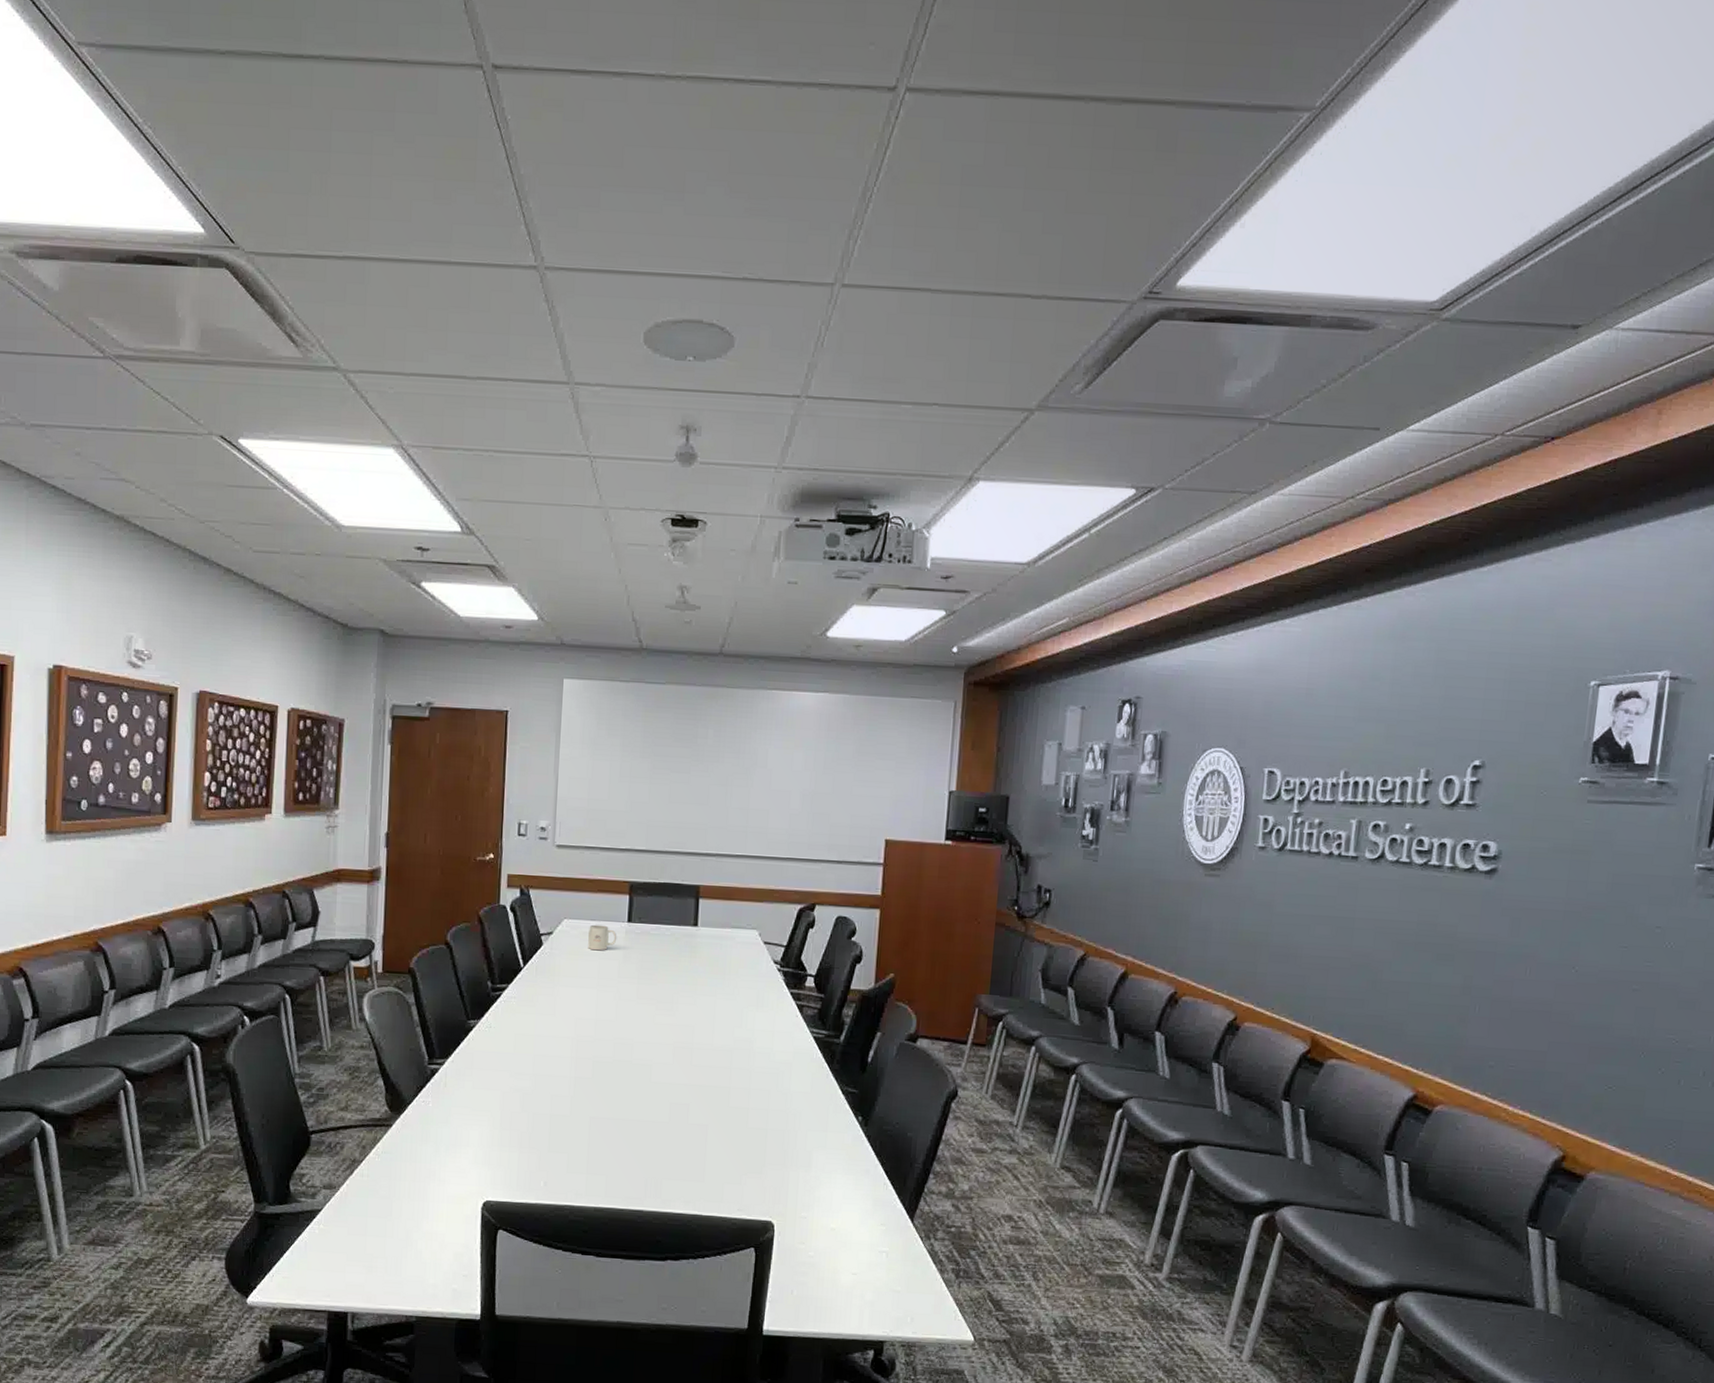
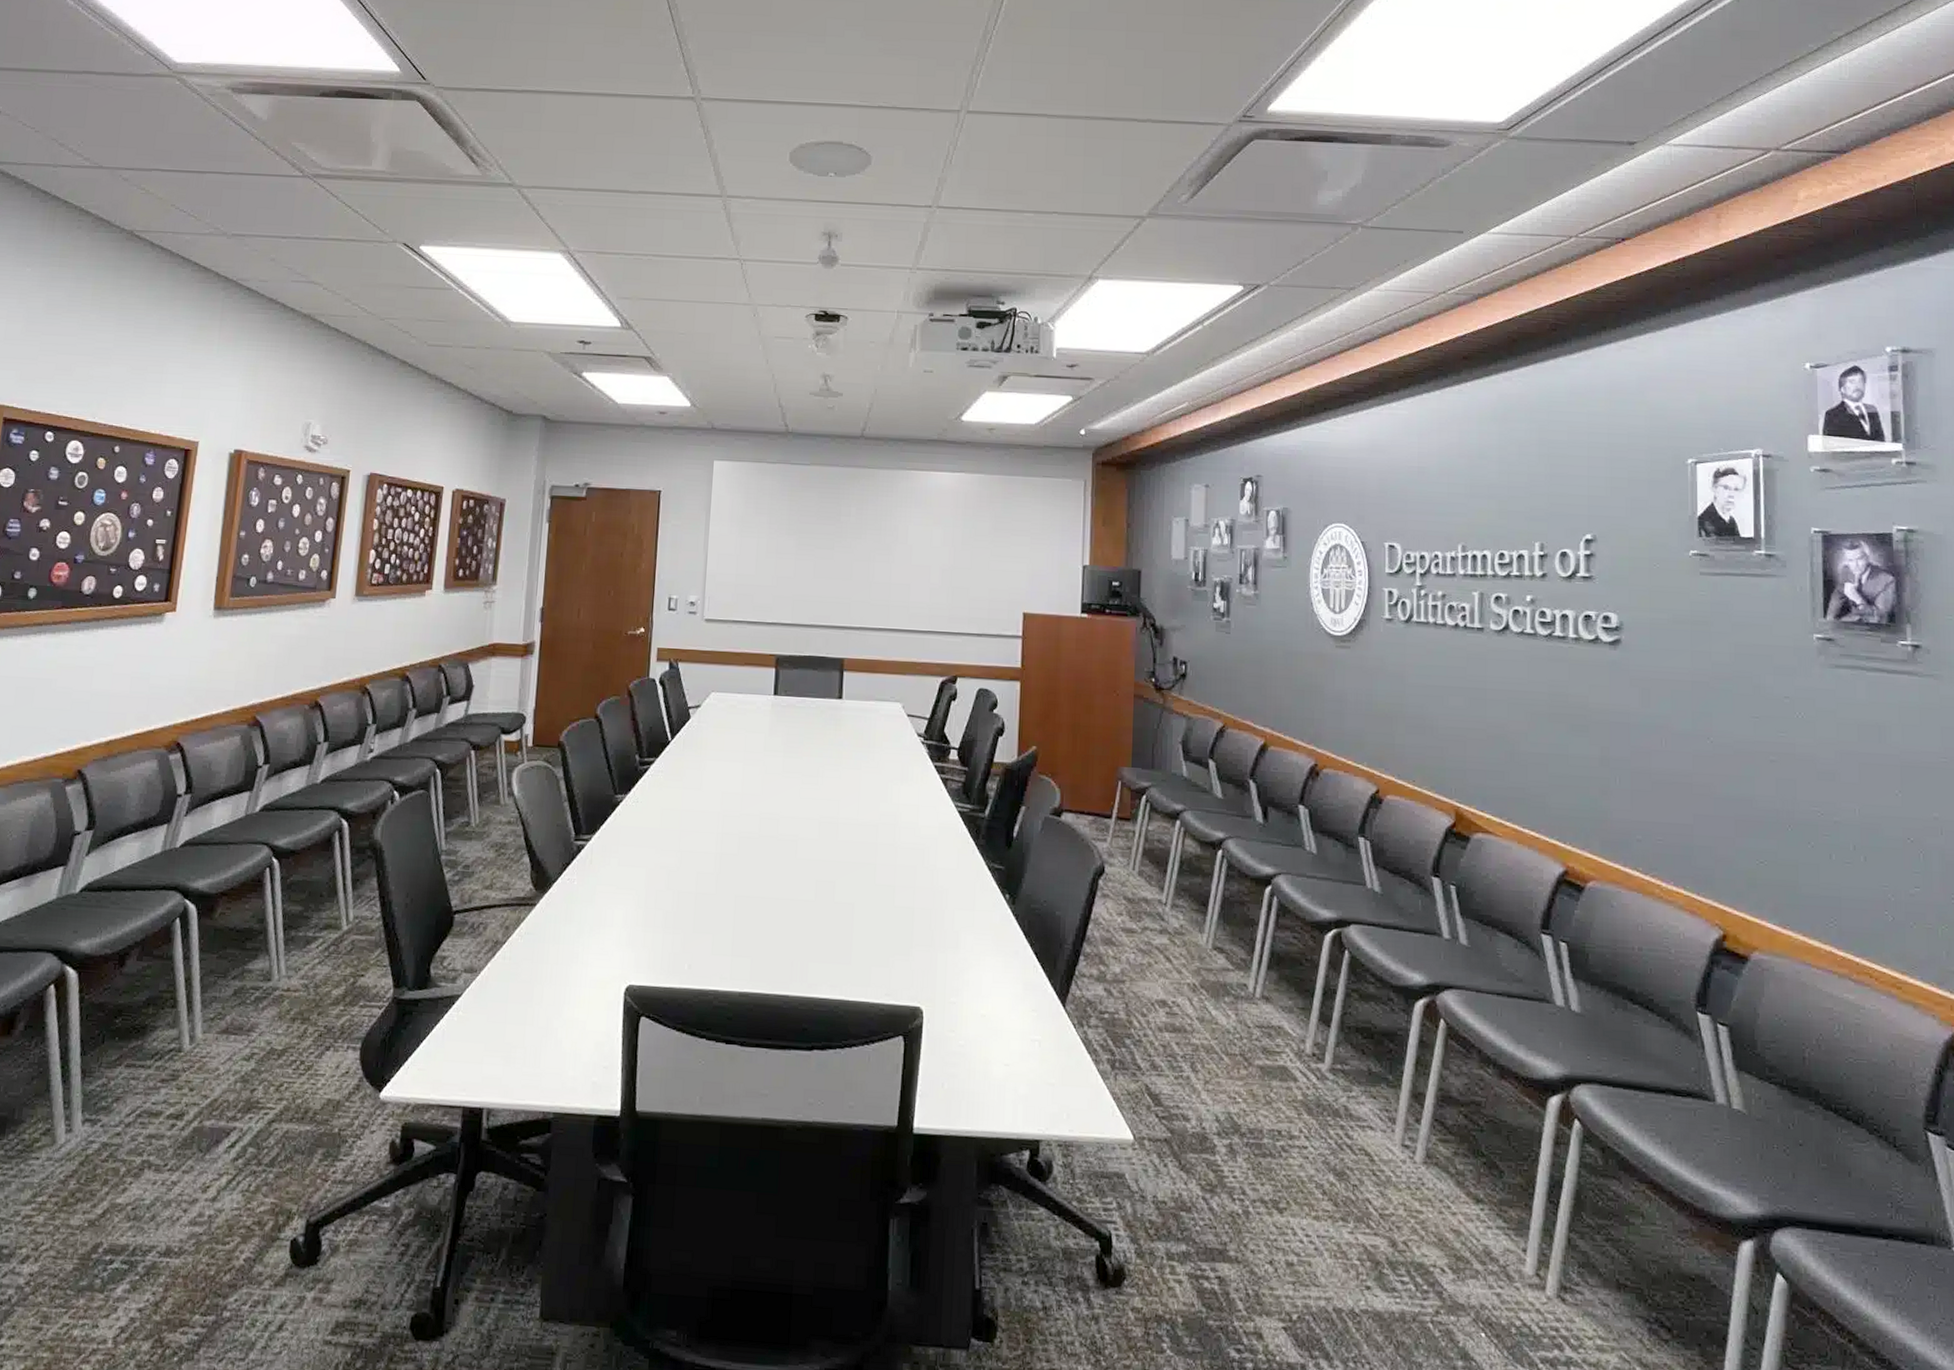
mug: present [588,924,617,951] -> none [735,697,764,724]

